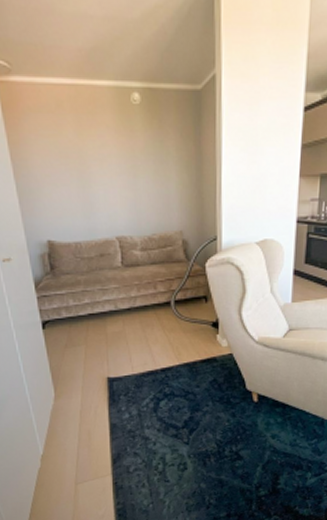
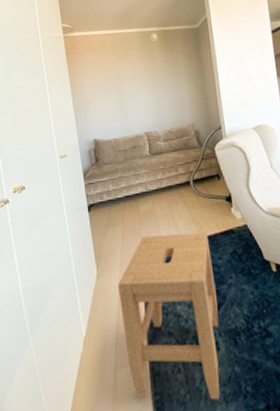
stool: none [79,358,189,510] -> present [118,232,220,400]

